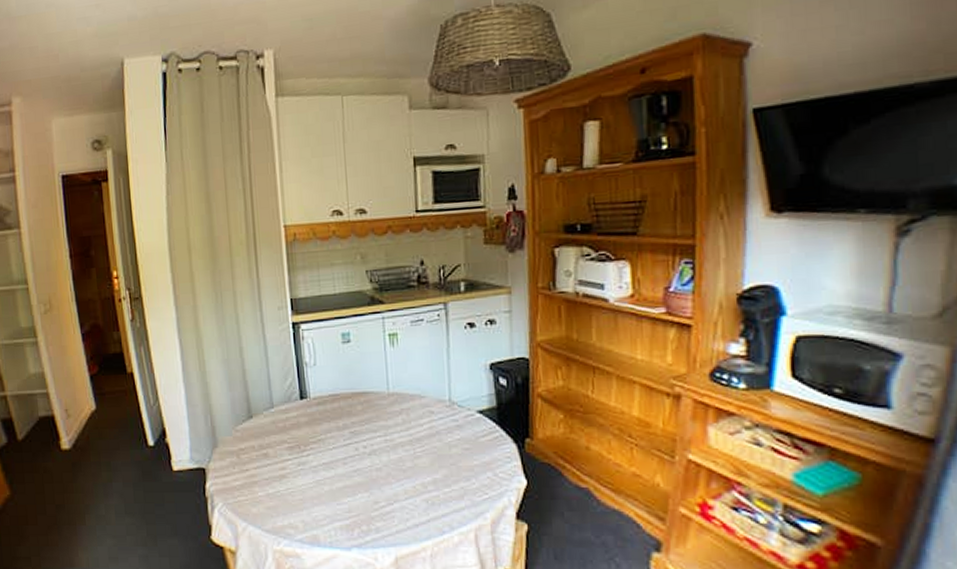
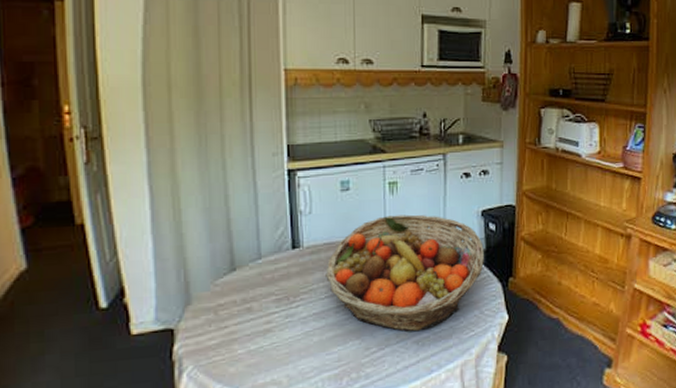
fruit basket: none [332,367,496,489] -> present [325,214,484,332]

